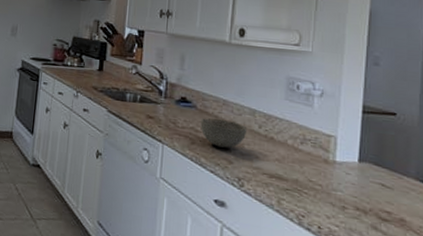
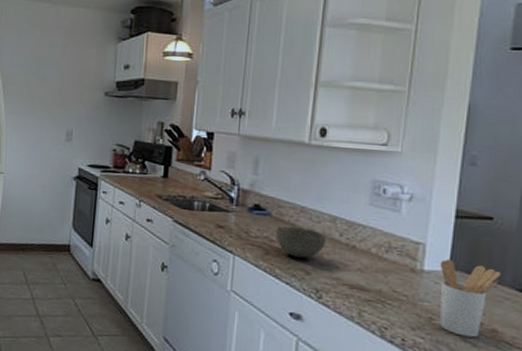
utensil holder: none [350,151,405,227] -> present [440,259,500,338]

